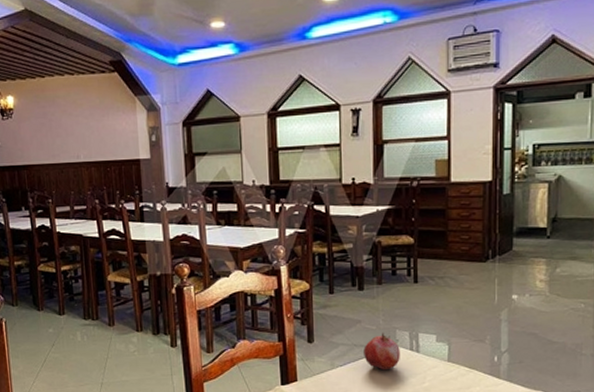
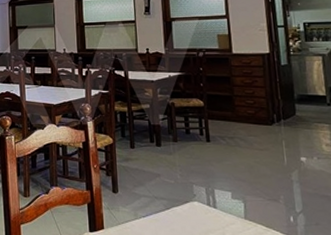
fruit: present [364,332,400,371] -> none [164,186,199,224]

